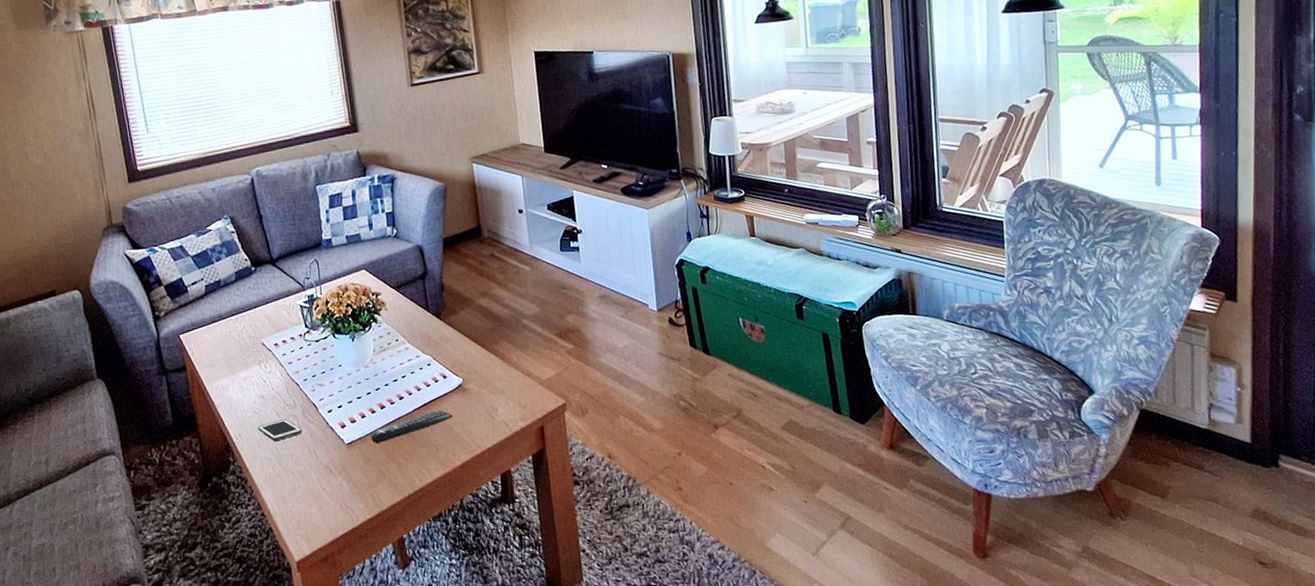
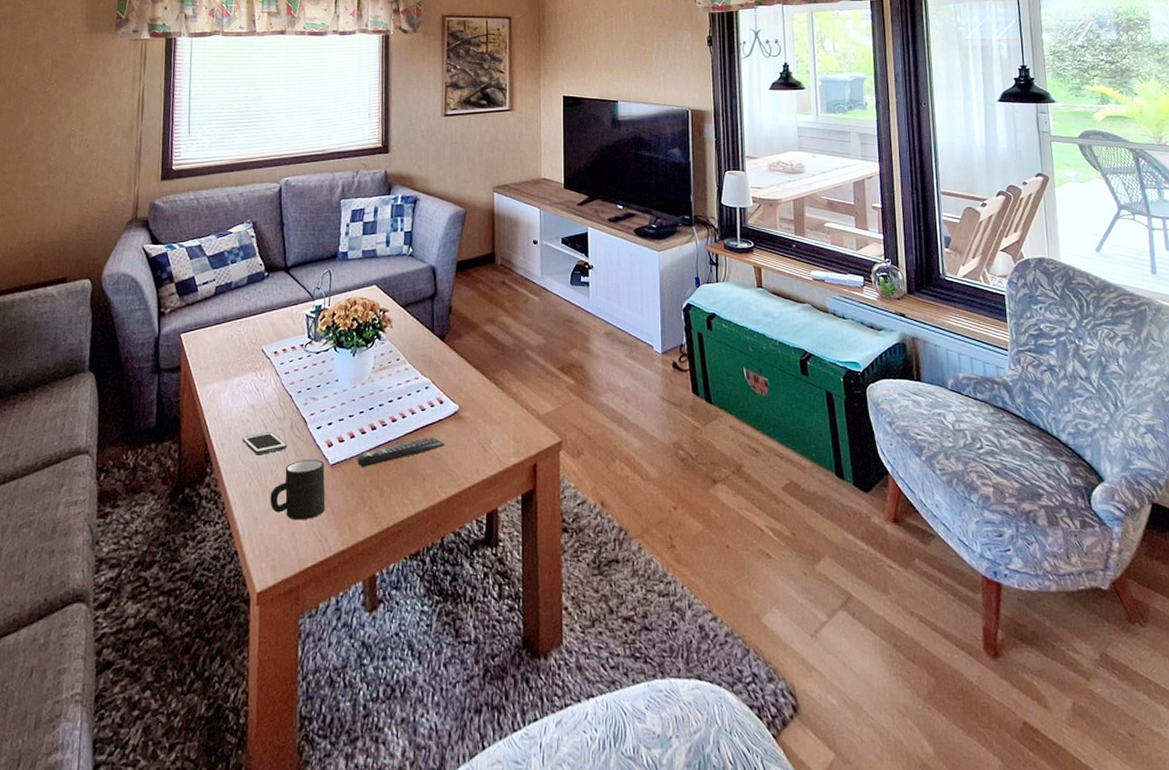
mug: none [293,440,348,497] -> present [270,459,326,521]

